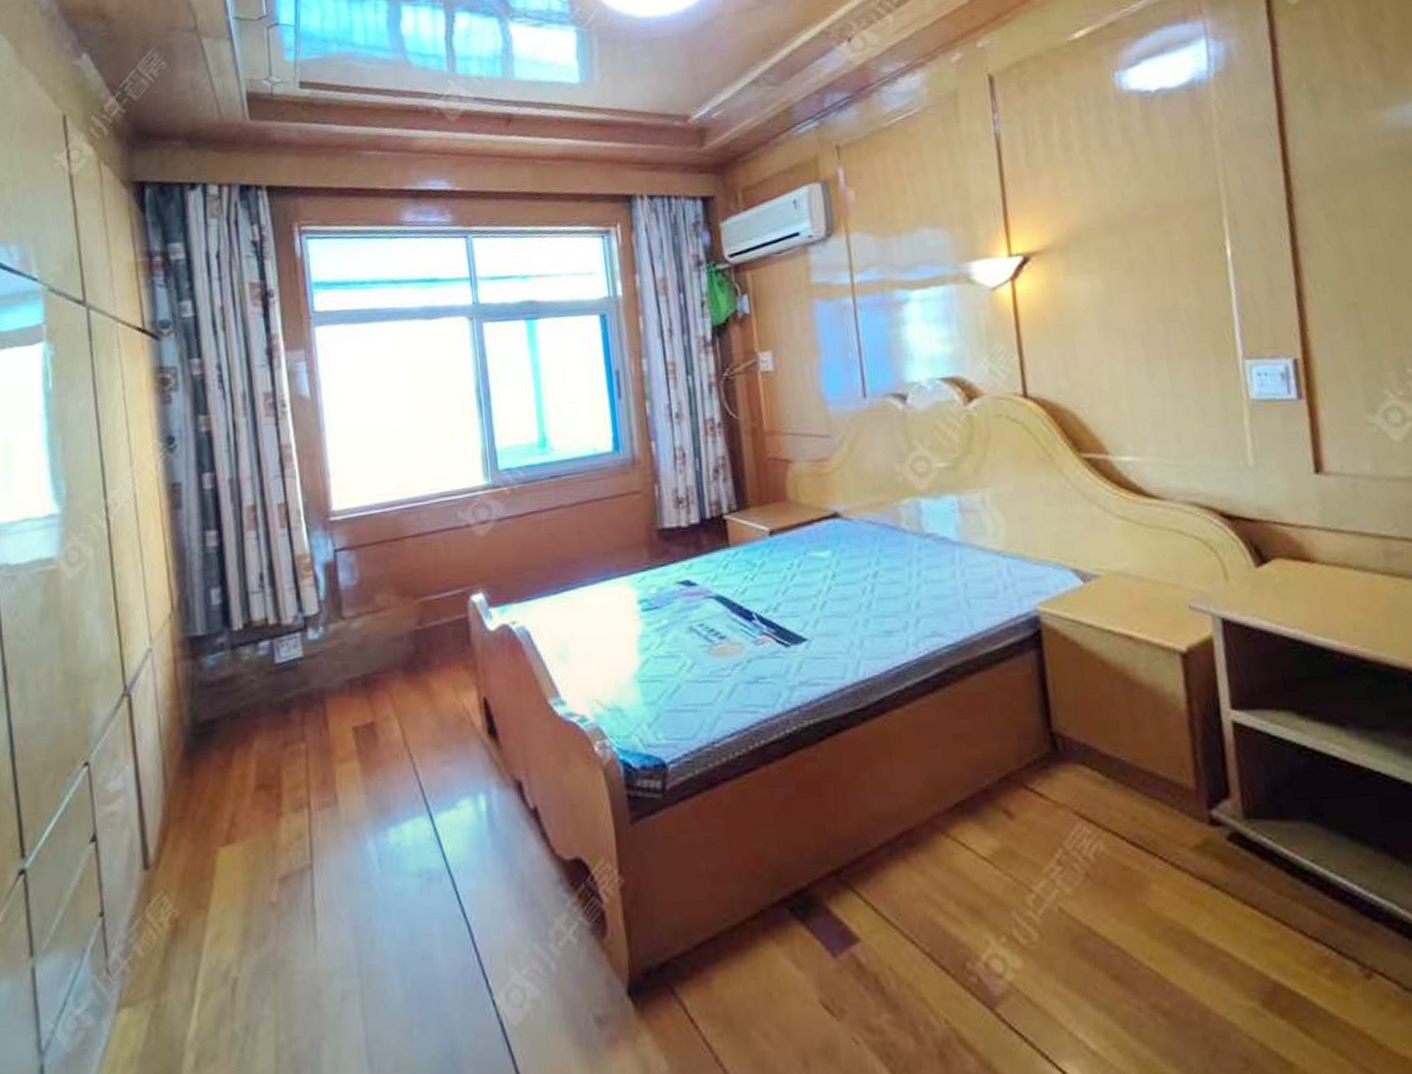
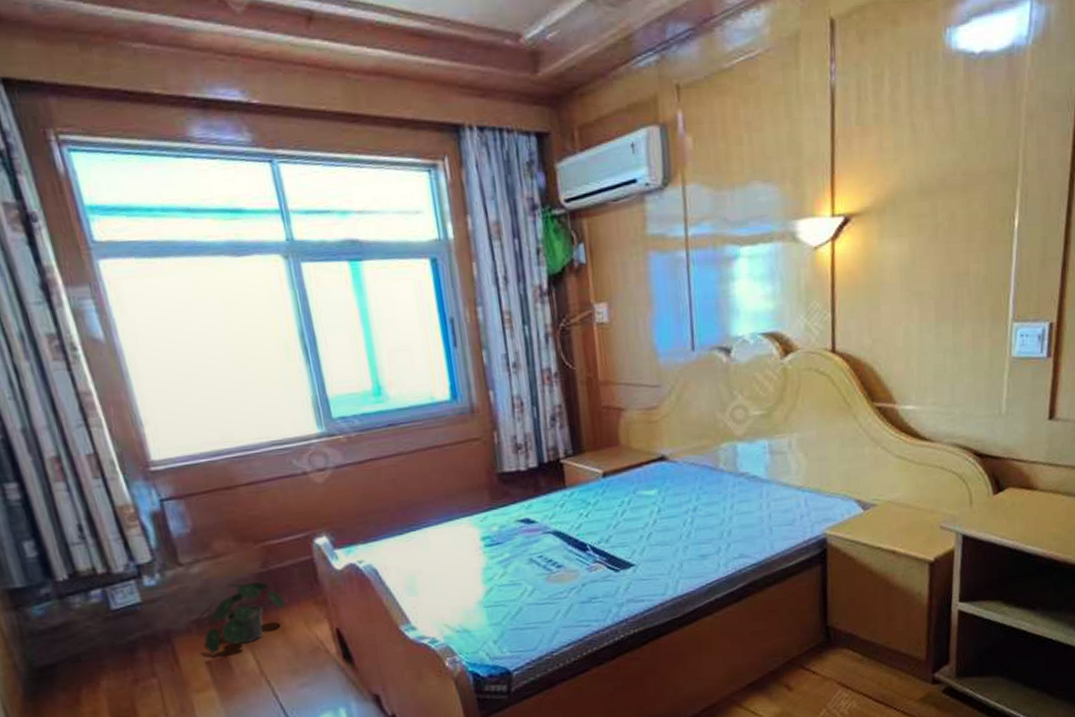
potted plant: none [348,640,437,719] -> present [194,581,286,654]

